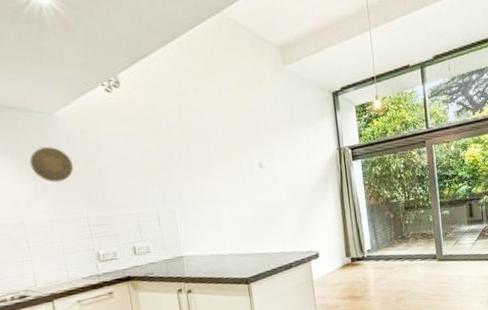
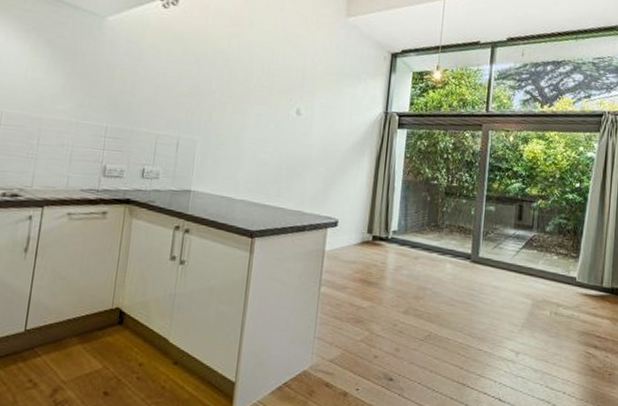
decorative plate: present [29,147,74,183] -> none [67,47,110,86]

